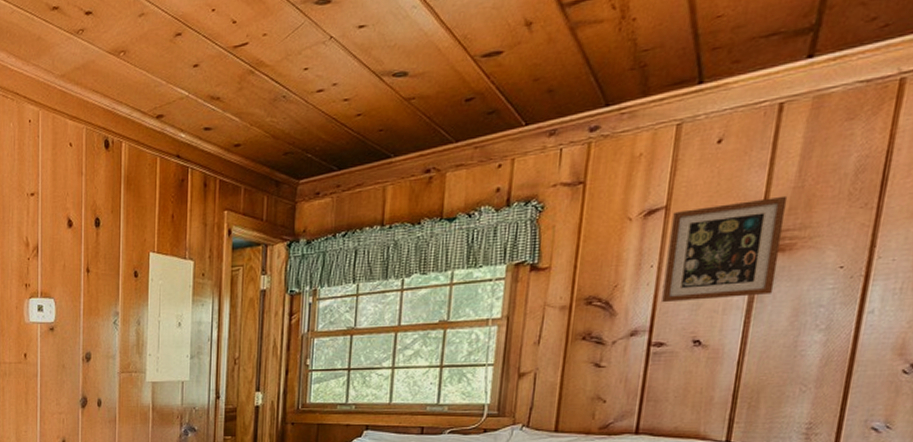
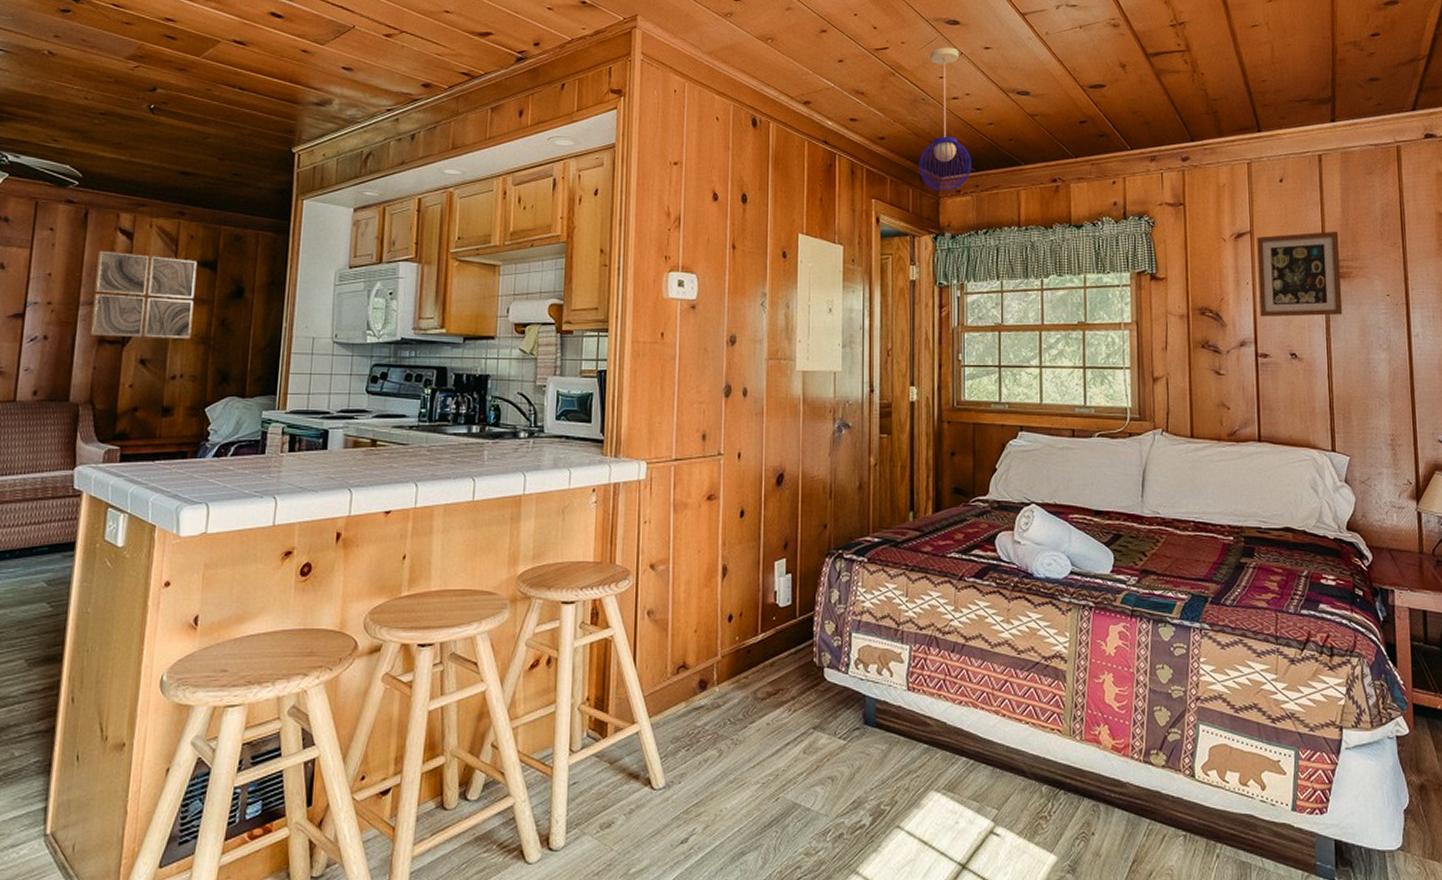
pendant light: none [275,31,334,195] -> present [919,47,971,191]

